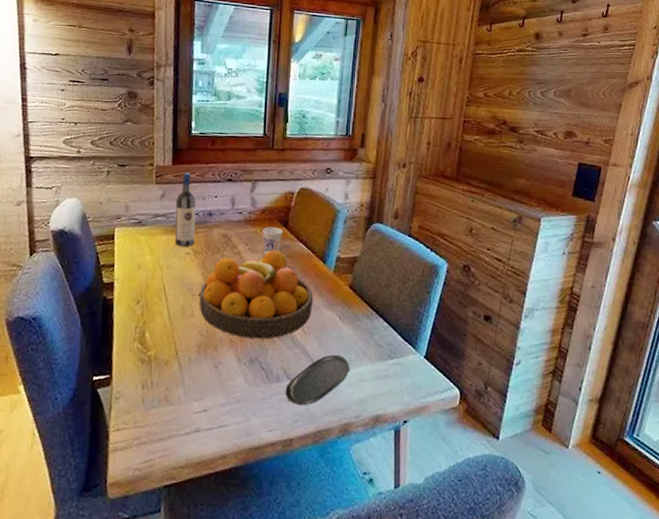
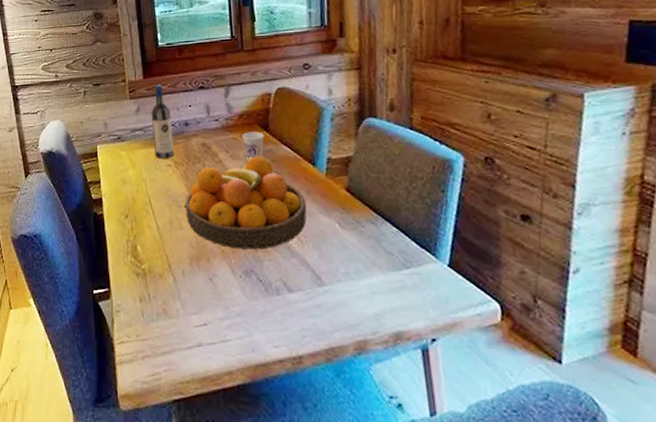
oval tray: present [285,354,350,406] -> none [287,264,359,321]

